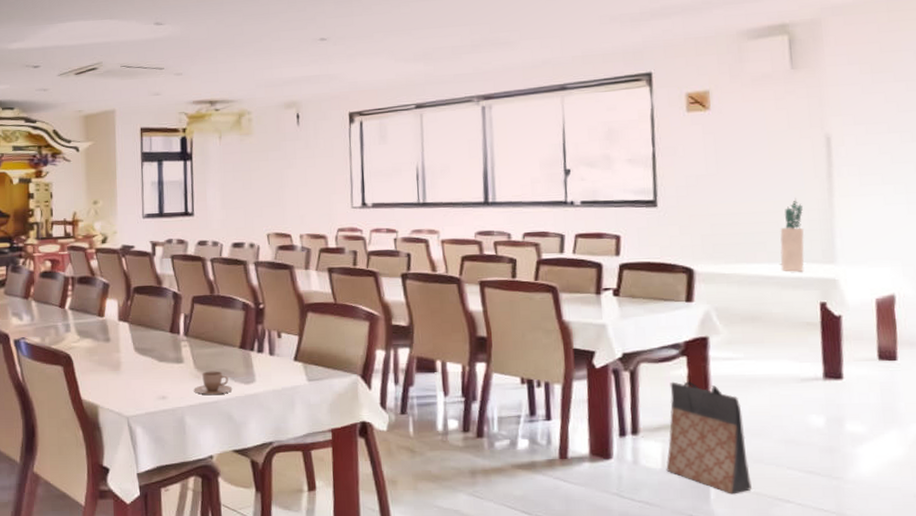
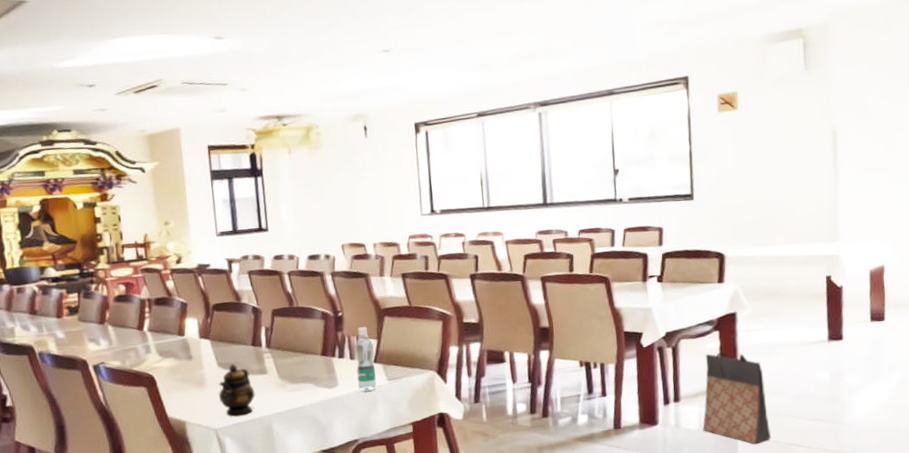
teapot: none [133,349,170,405] -> present [219,363,255,417]
cup: present [194,371,233,394] -> none [279,378,317,402]
bottle: none [274,321,296,390] -> present [354,327,377,392]
vase: present [780,198,804,272] -> none [795,186,814,251]

